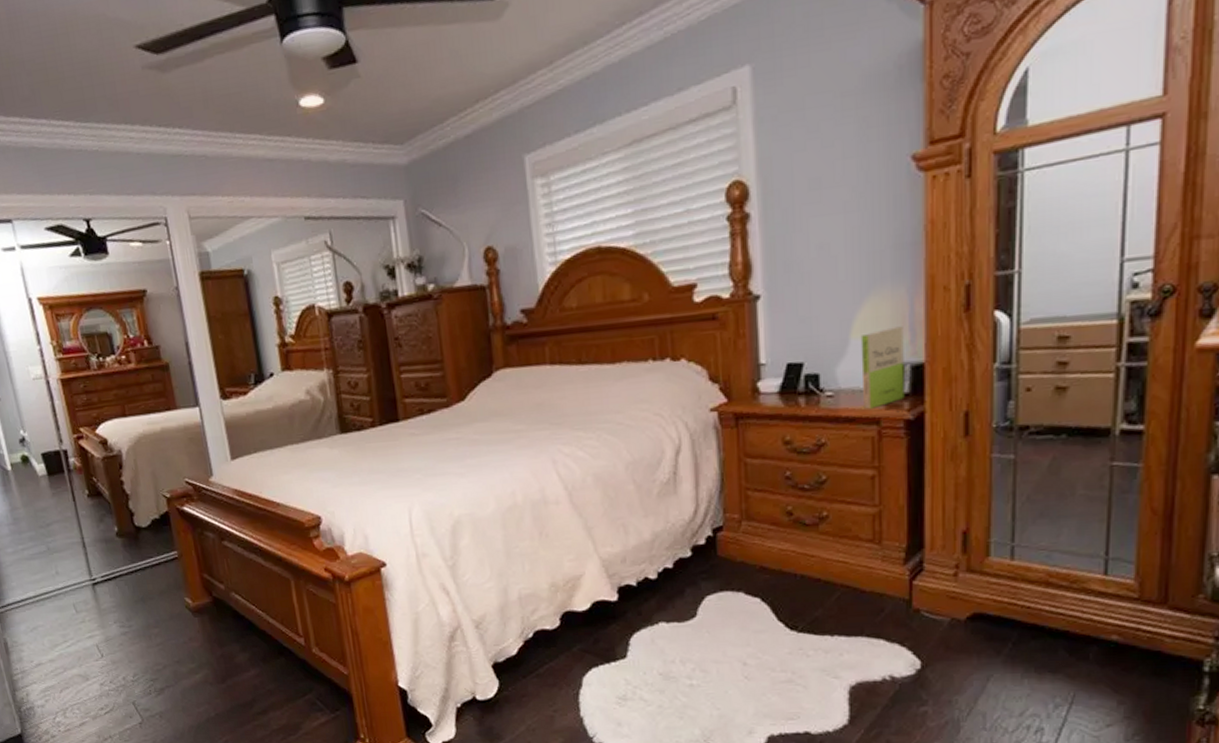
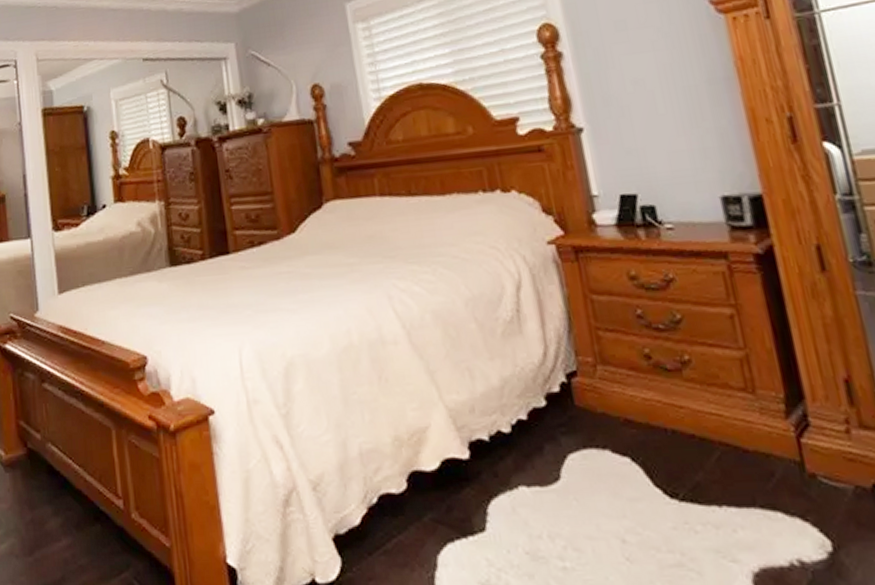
book: present [860,326,905,409] -> none [690,157,749,242]

